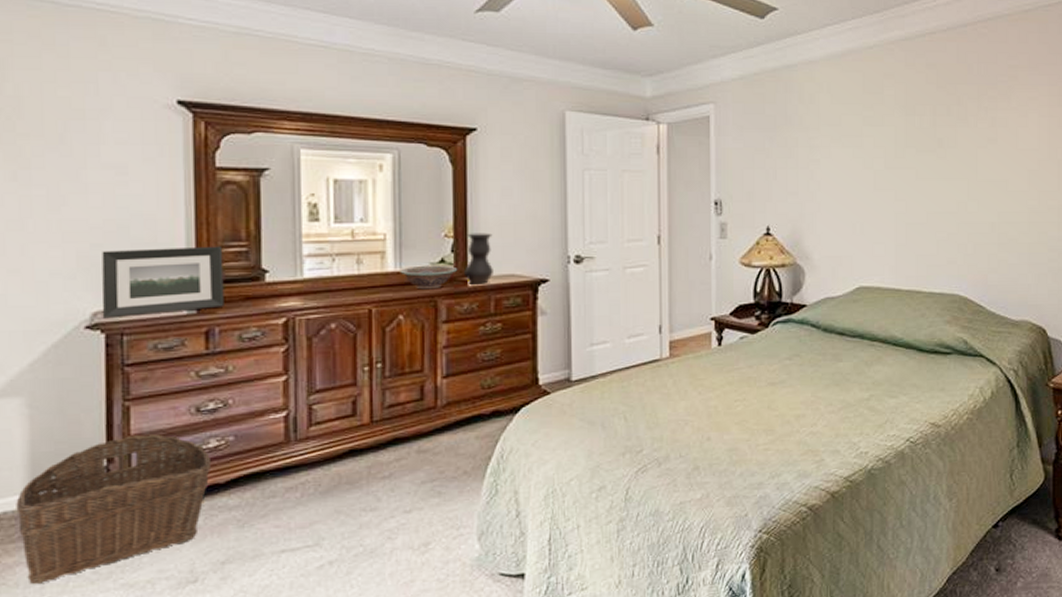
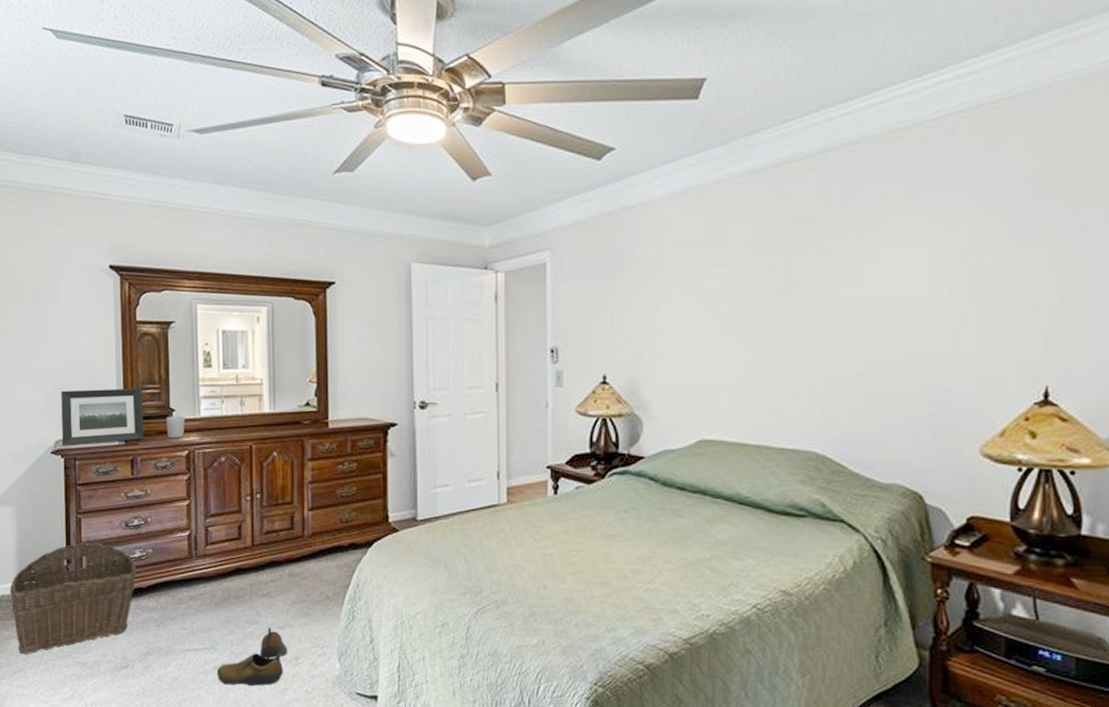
candle holder: none [256,278,283,305] -> present [166,416,185,439]
shoe: none [321,513,416,586] -> present [216,627,288,686]
decorative bowl: present [400,265,458,290] -> none [274,407,321,430]
vase: present [464,233,493,284] -> none [326,379,350,426]

